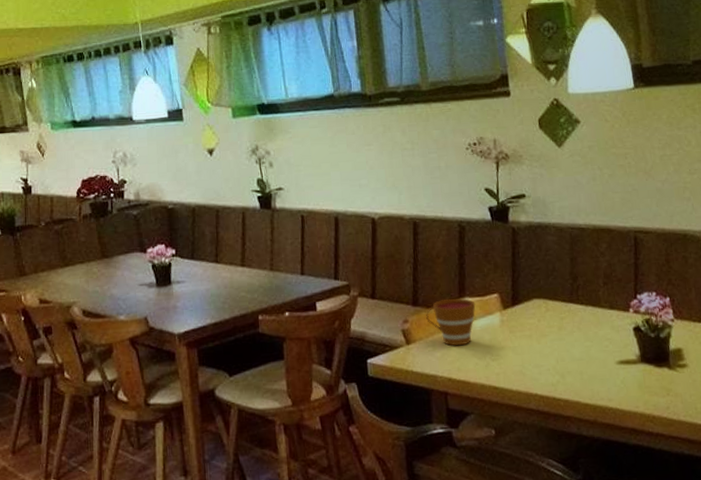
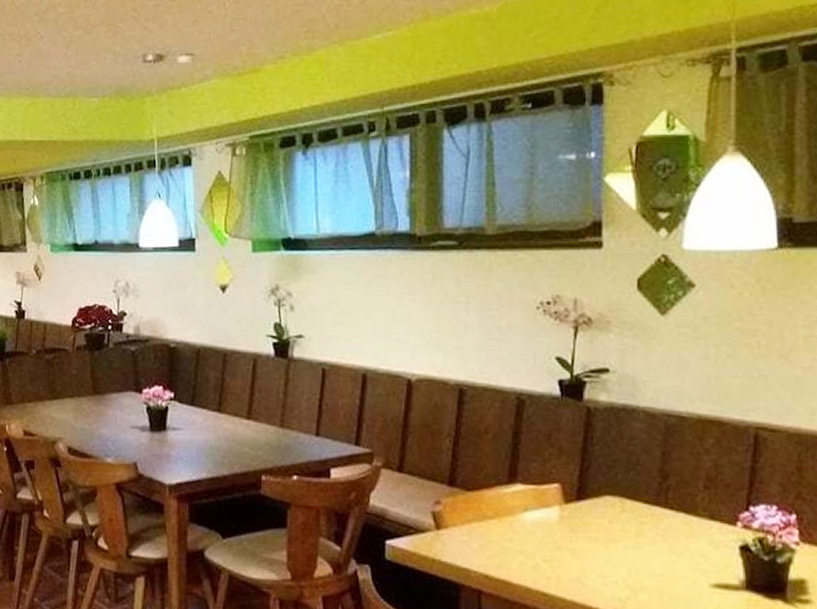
cup: present [426,298,476,346] -> none [464,483,529,540]

